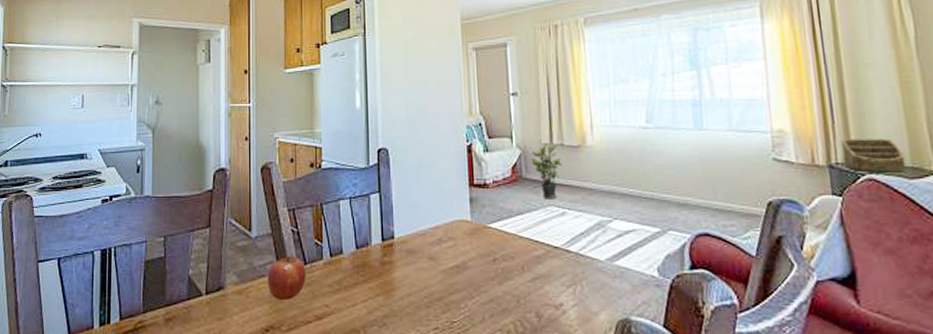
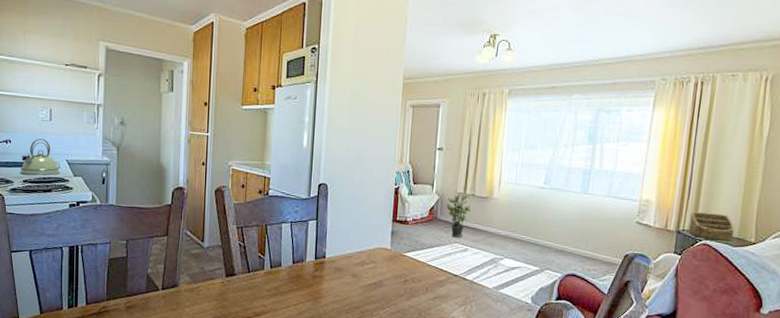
kettle: none [50,128,91,171] -> present [20,138,59,176]
fruit: present [267,256,306,301] -> none [215,264,249,300]

